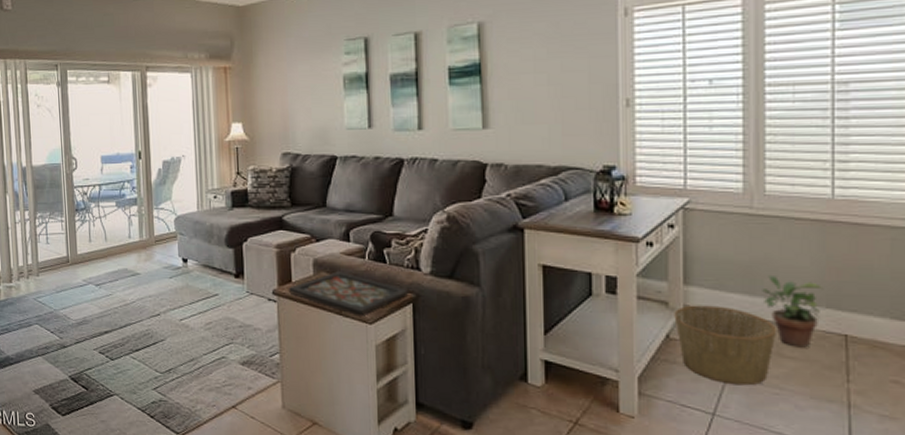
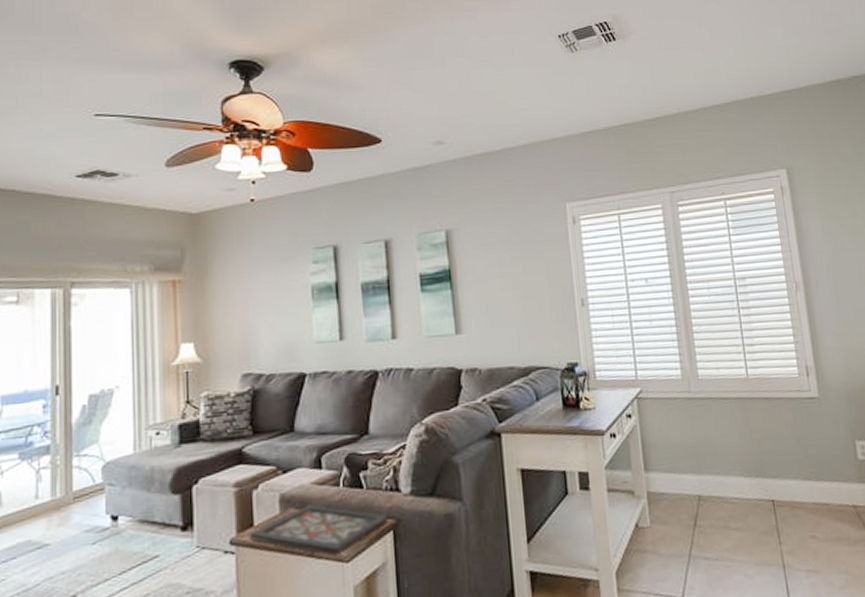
basket: present [674,305,777,386] -> none [639,488,723,565]
potted plant: present [762,276,824,348] -> none [706,453,752,518]

